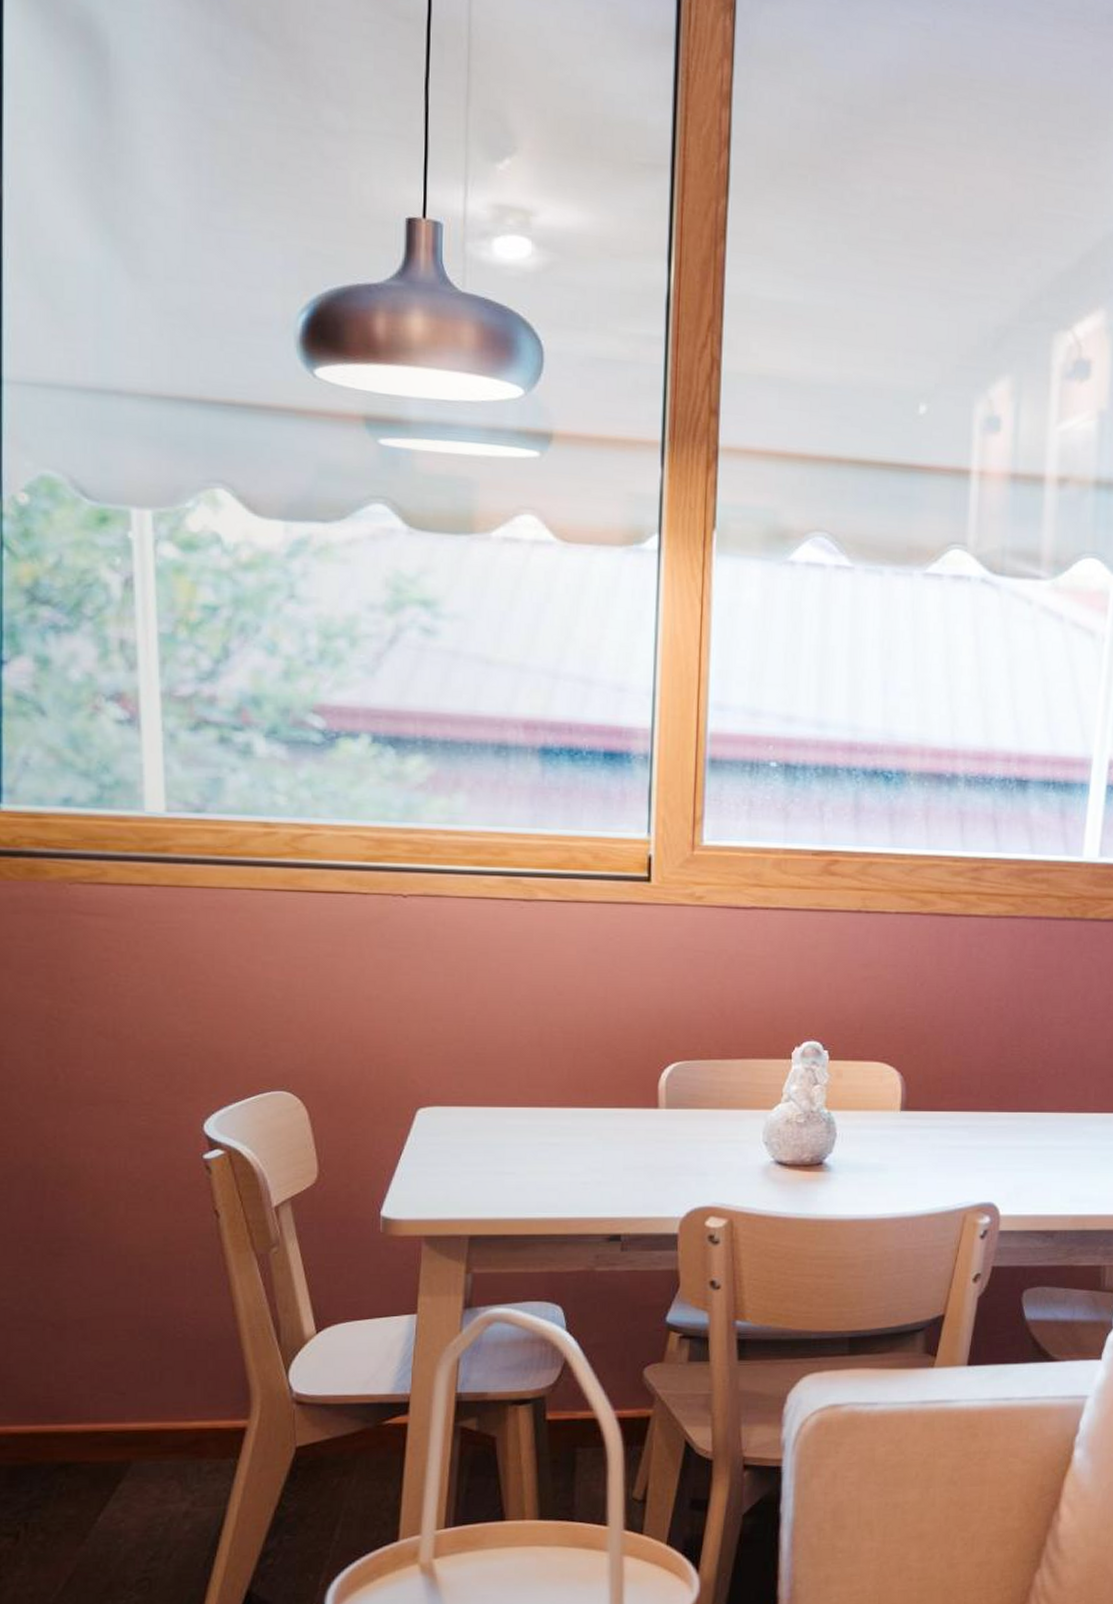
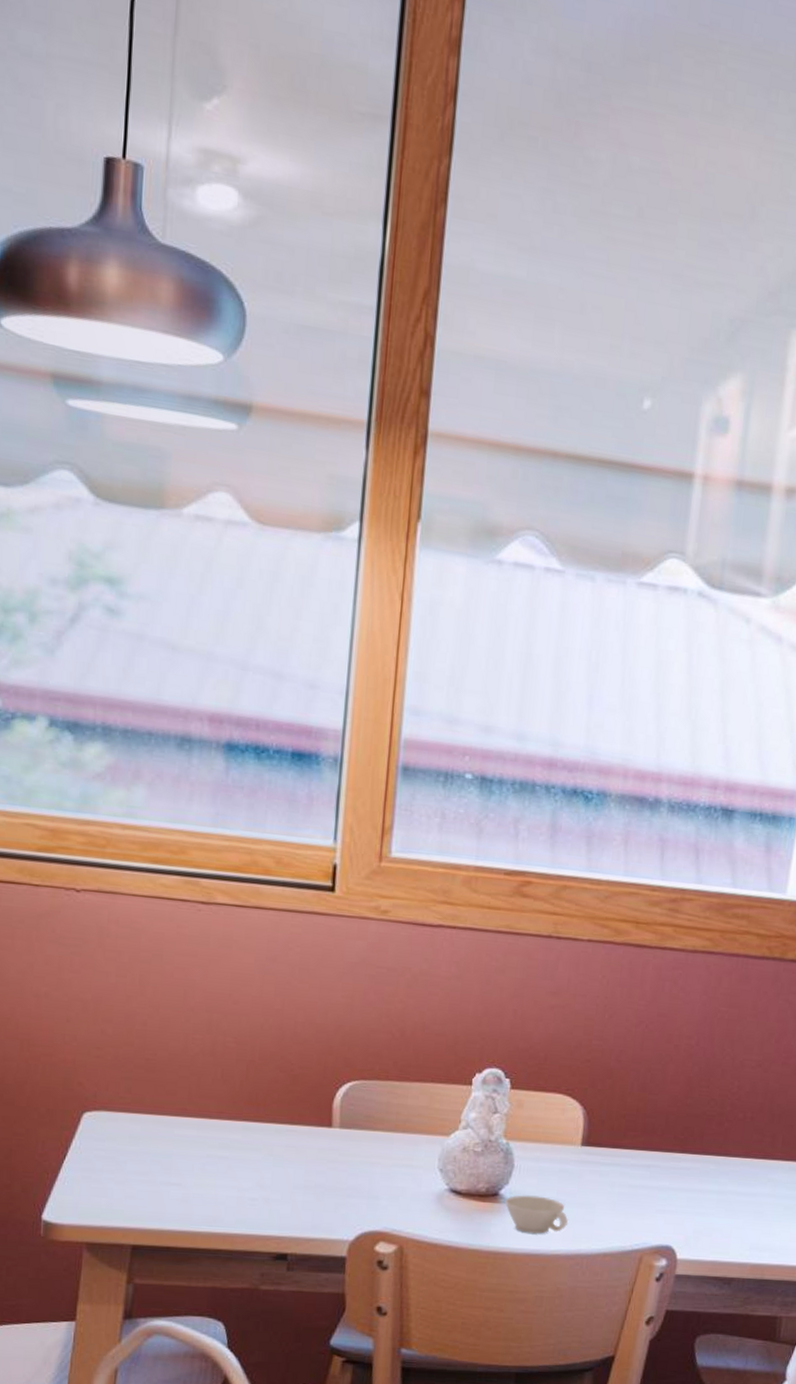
cup: none [830,1162,892,1200] -> present [505,1195,569,1235]

